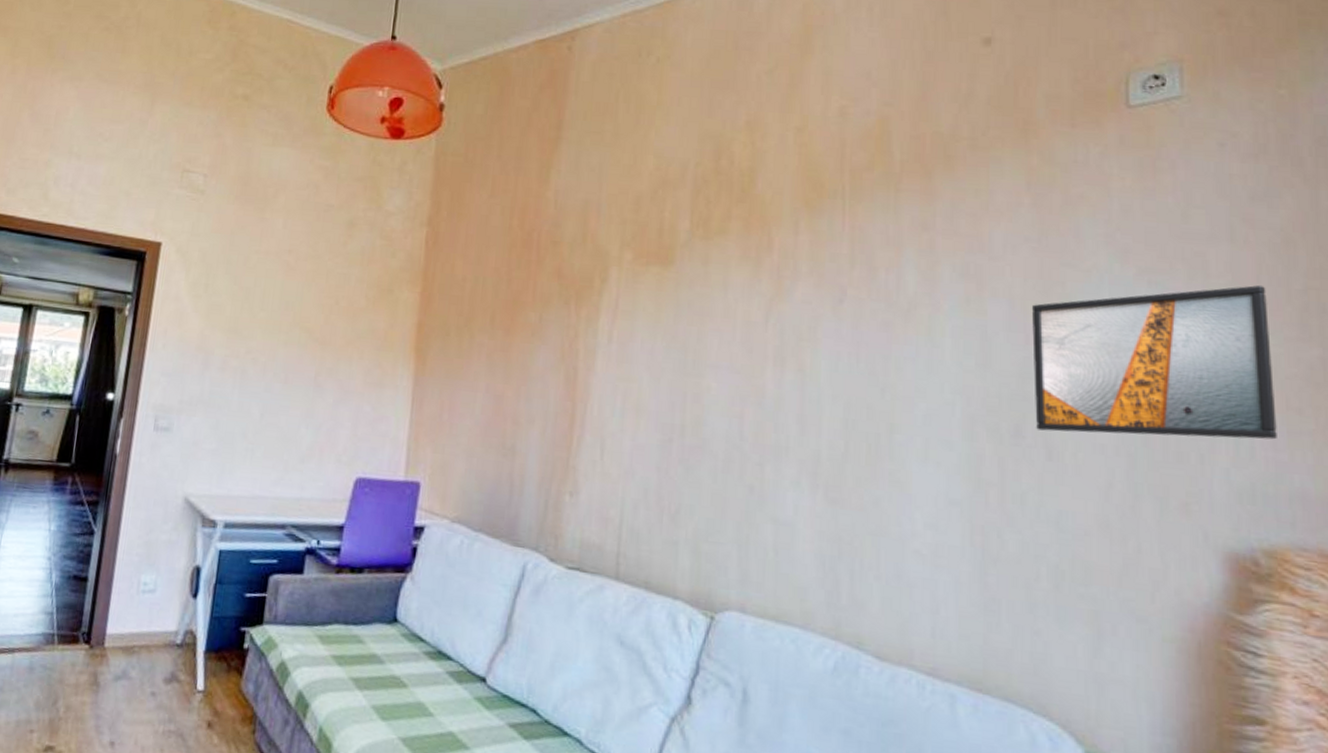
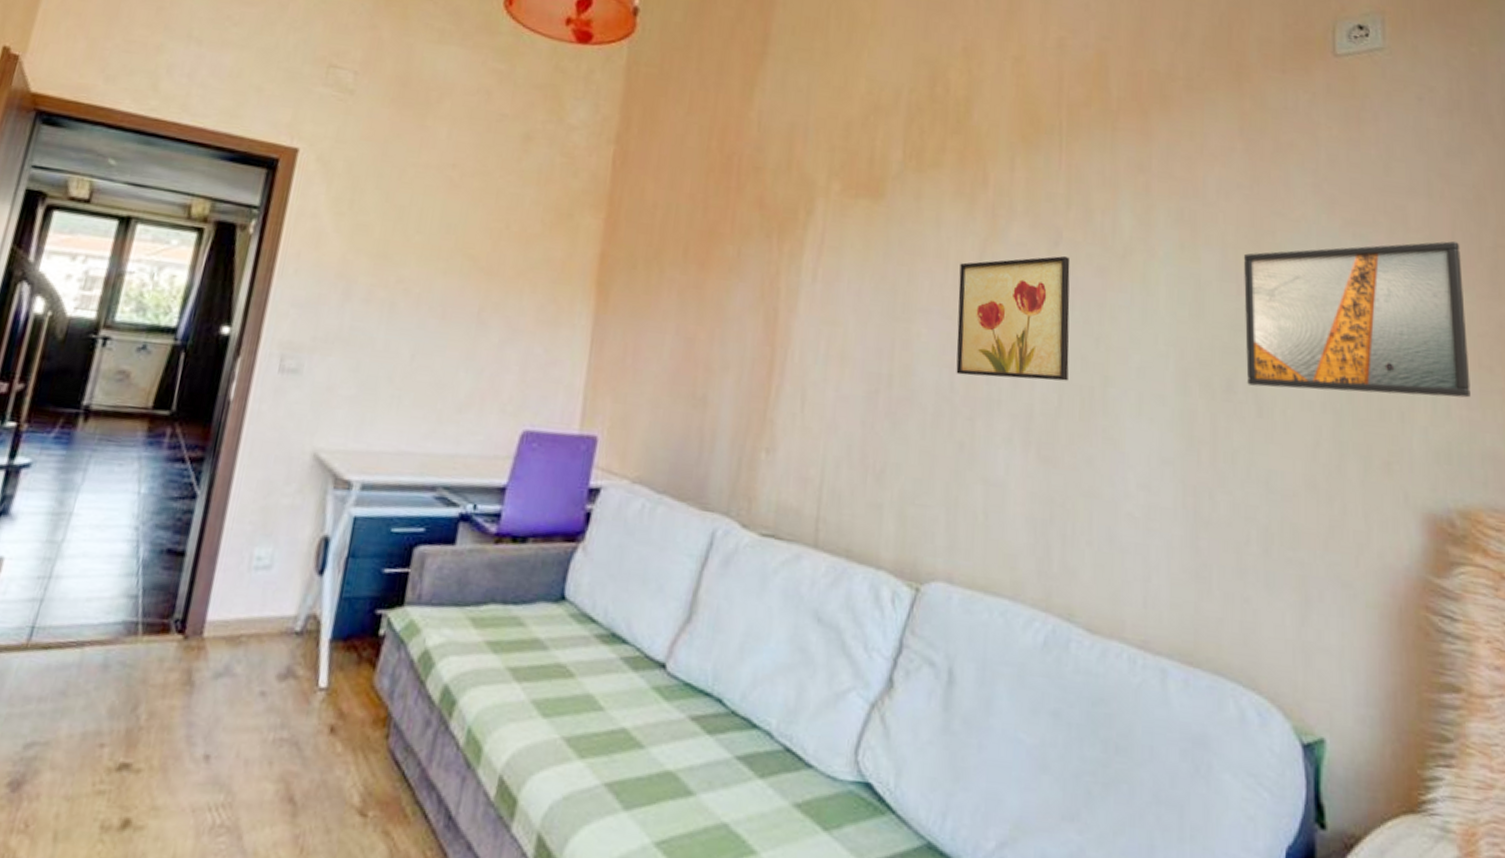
wall art: none [745,312,855,429] -> present [956,256,1070,381]

